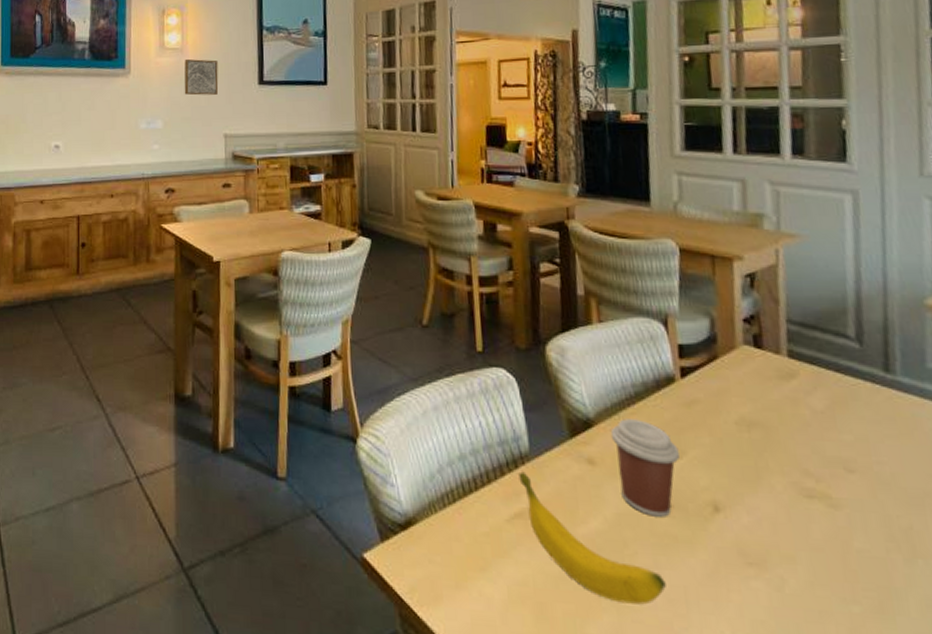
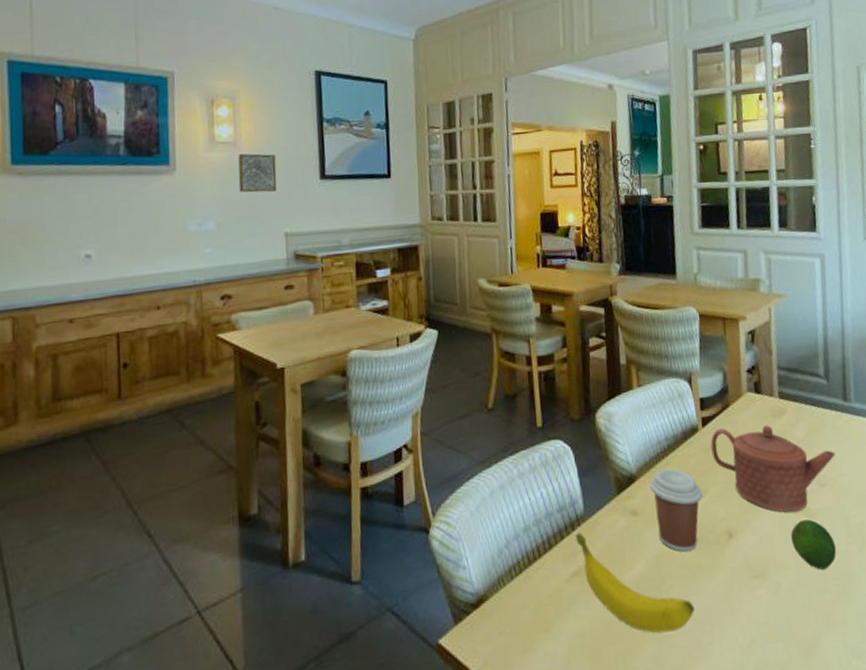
teapot: none [691,382,871,497] -> present [710,425,835,513]
fruit: none [802,509,871,575] -> present [791,519,837,570]

